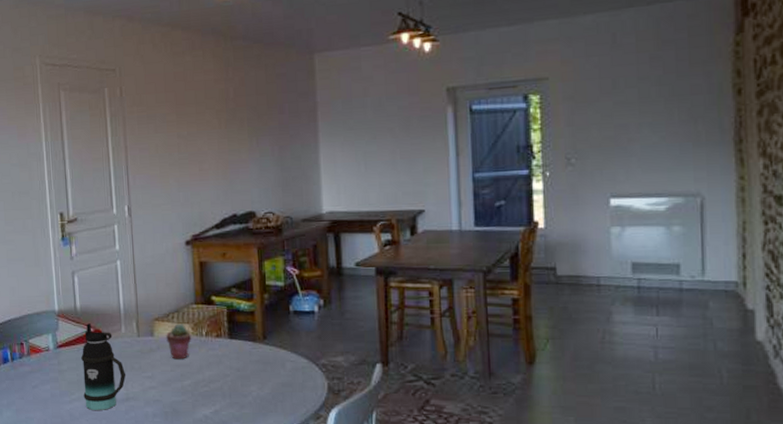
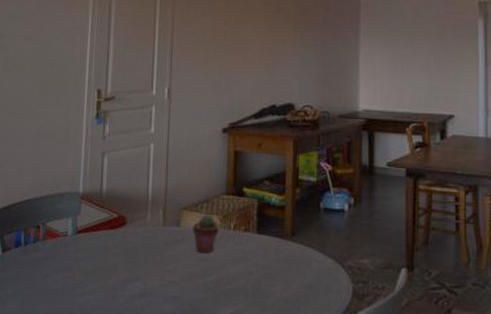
bottle: present [81,323,126,410] -> none [98,209,147,306]

